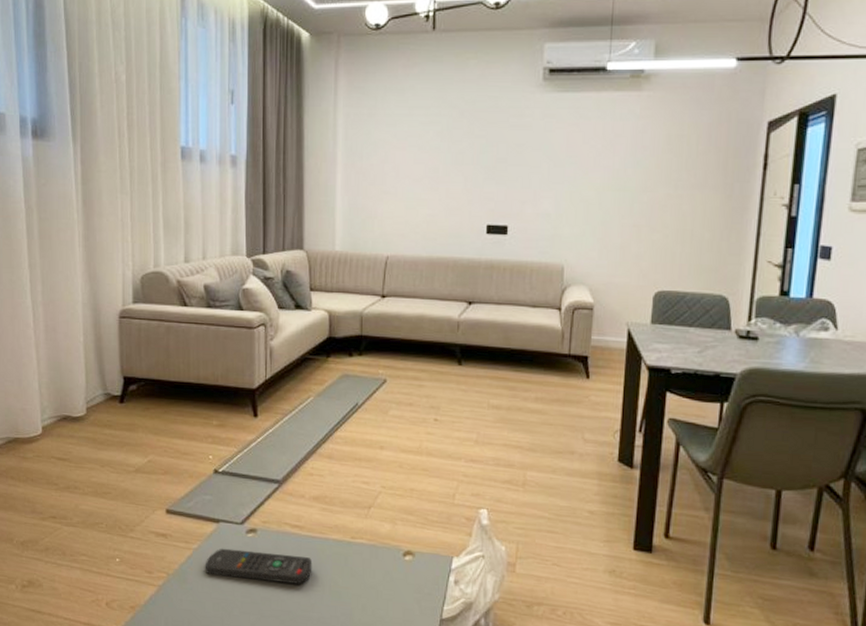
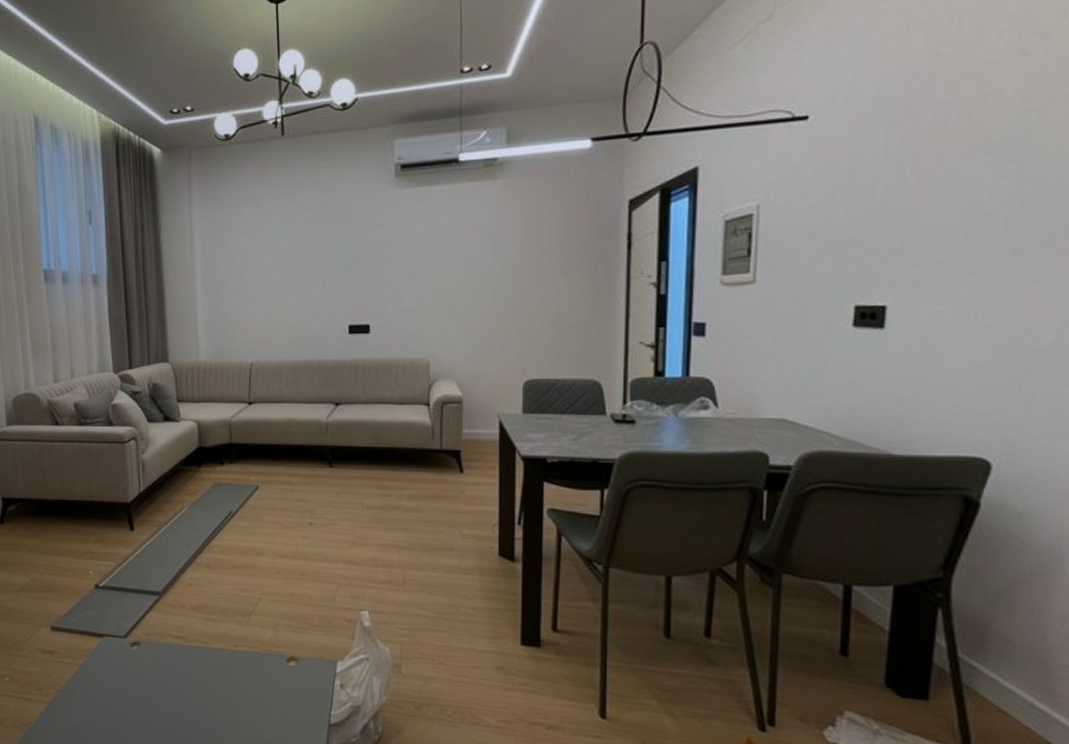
remote control: present [205,548,313,584] -> none [91,662,198,695]

